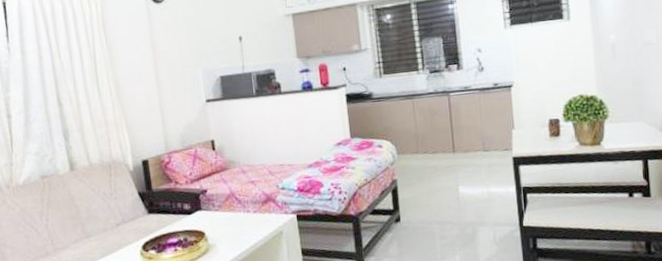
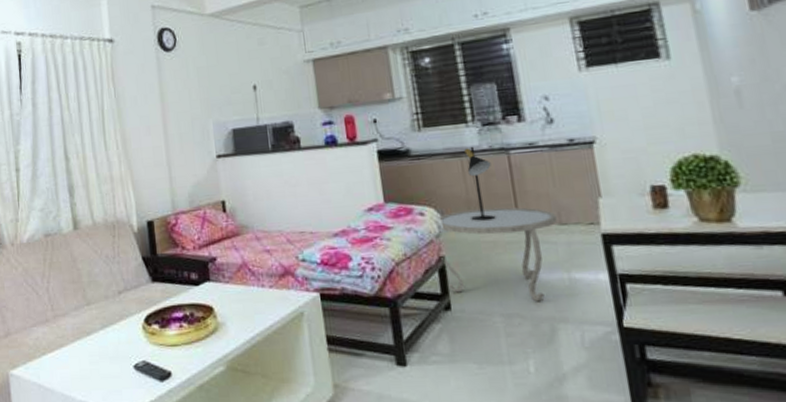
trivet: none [390,138,482,212] -> present [435,207,557,302]
table lamp: none [415,90,437,151] -> present [464,146,496,221]

